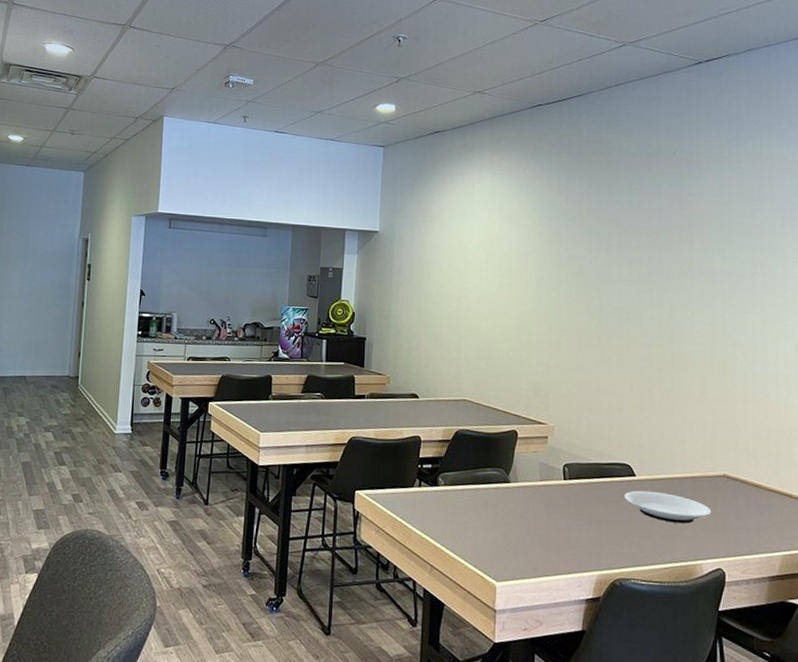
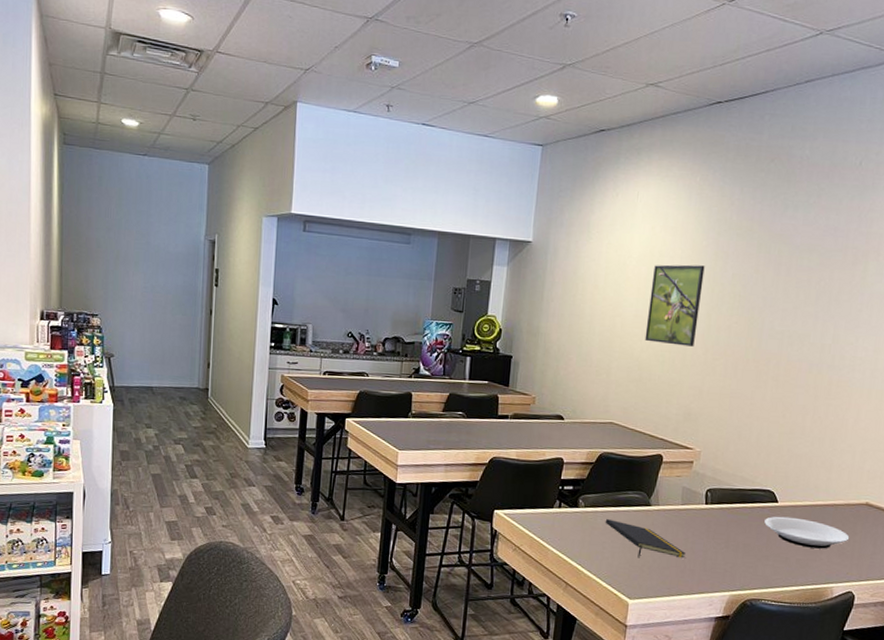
notepad: none [466,497,549,538] -> present [605,519,686,559]
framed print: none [490,248,541,324] -> present [644,264,705,347]

